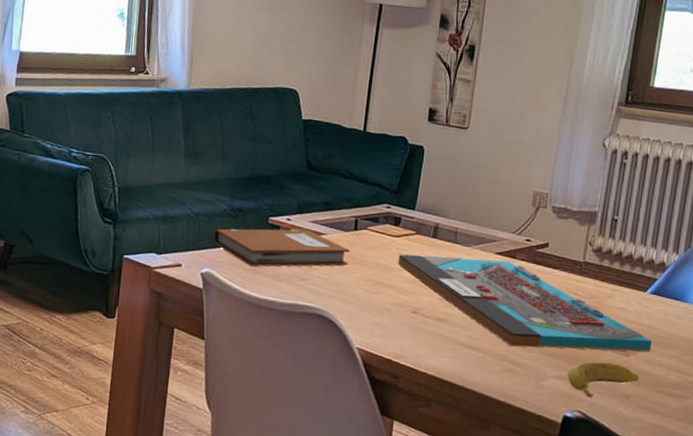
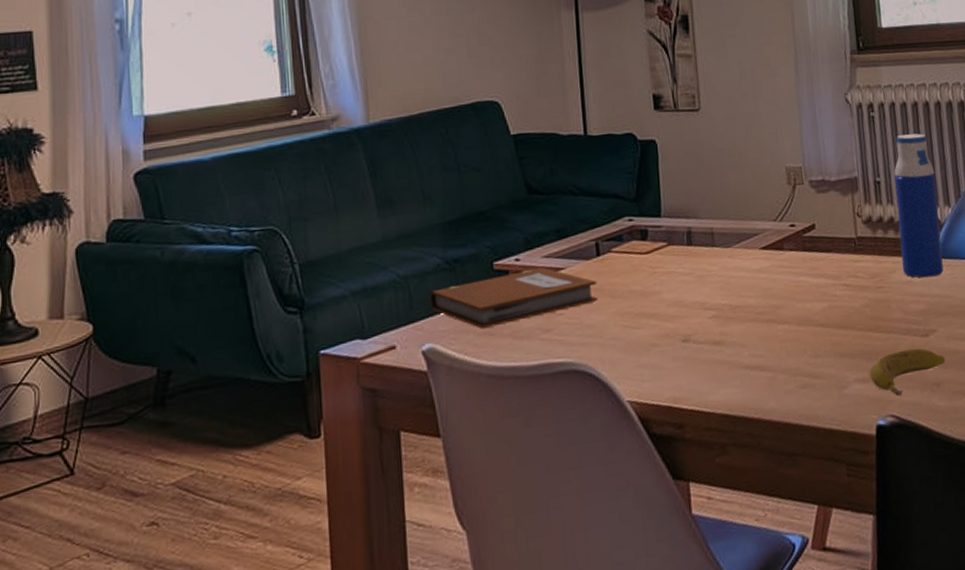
board game: present [397,254,652,353] -> none [653,255,949,356]
water bottle: none [620,184,672,310] -> present [894,133,944,278]

